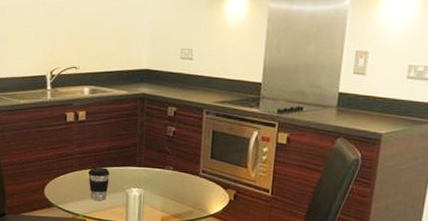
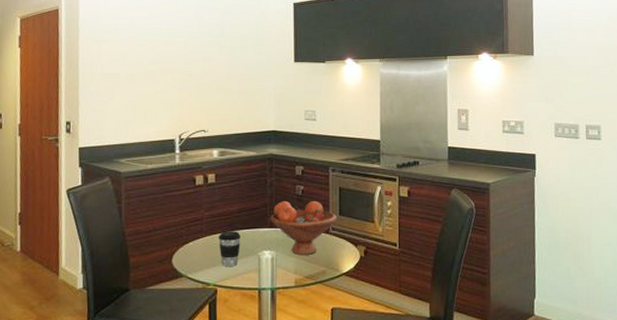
fruit bowl: none [139,141,208,195] -> present [270,200,337,255]

